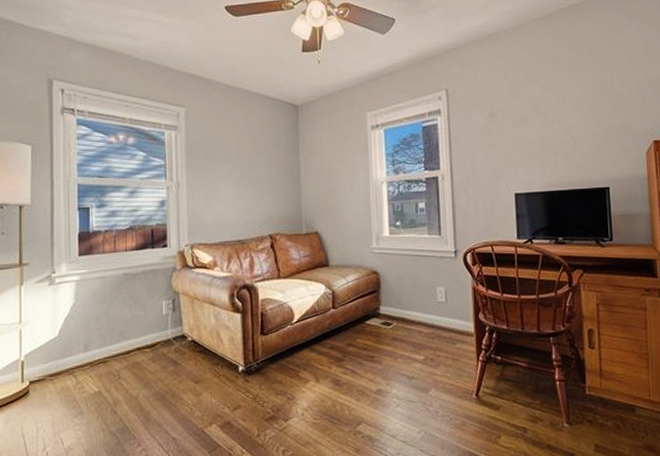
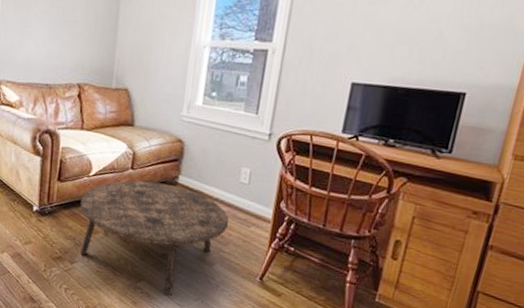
coffee table: none [287,317,436,434] -> present [80,180,229,296]

